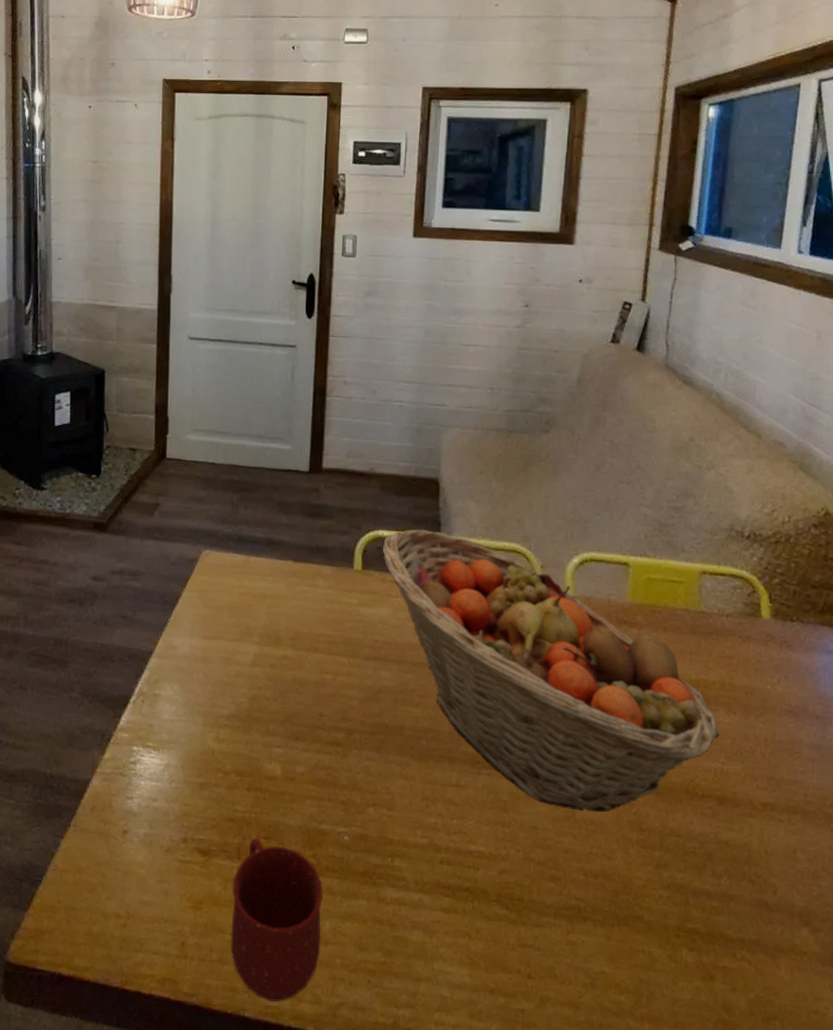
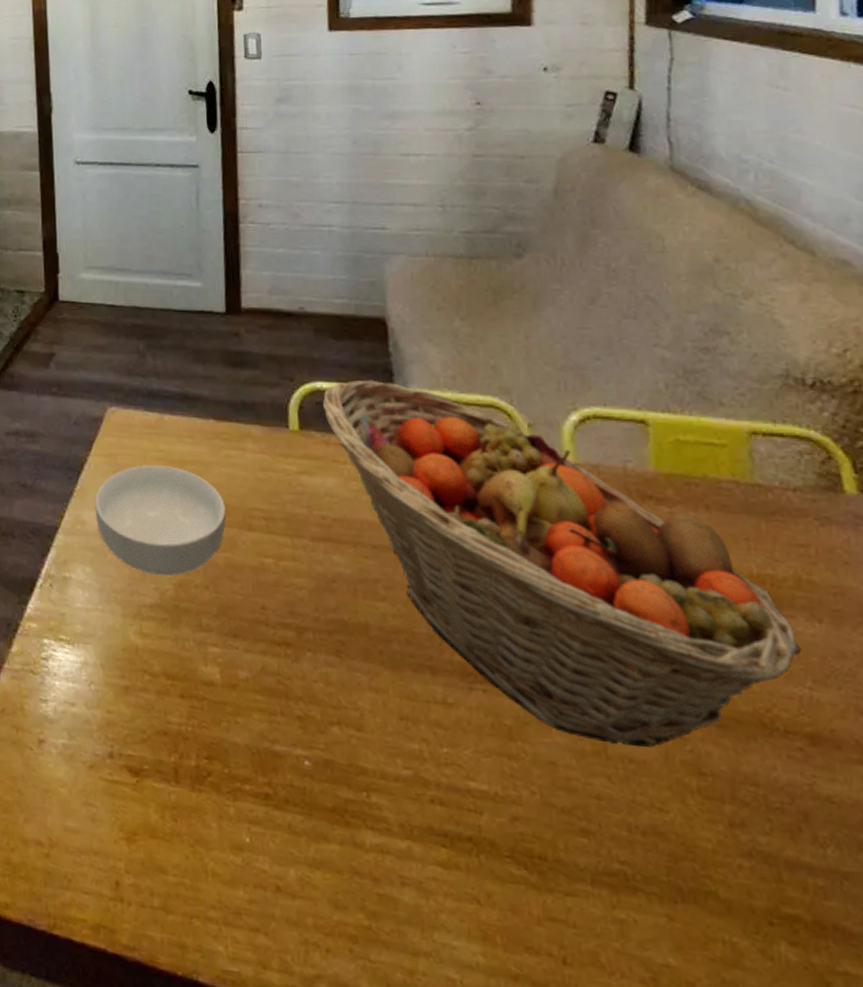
cereal bowl: none [185,598,296,692] -> present [95,464,226,577]
mug: present [230,838,324,1002] -> none [171,757,286,967]

